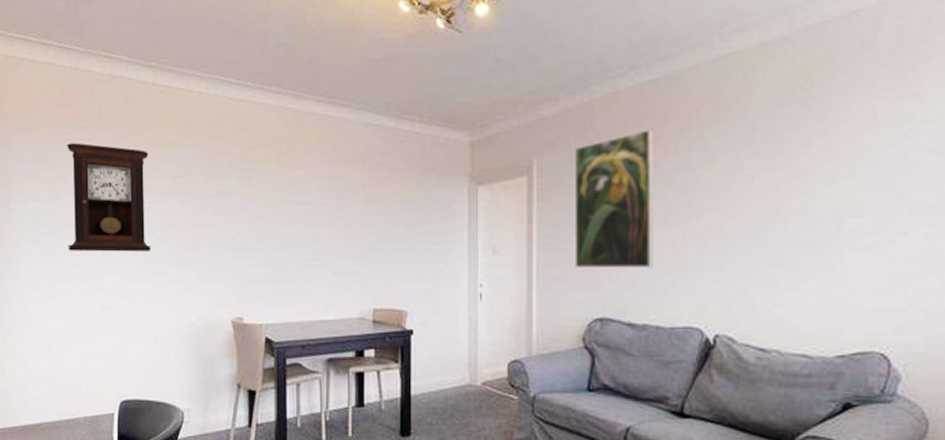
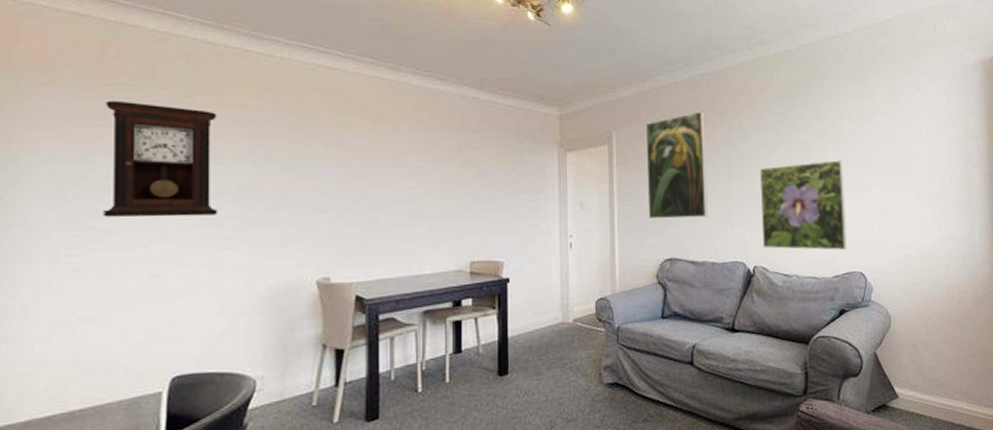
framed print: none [728,192,863,320] -> present [759,160,847,250]

